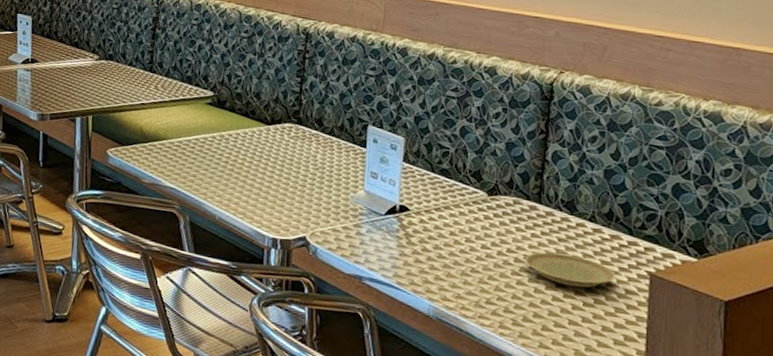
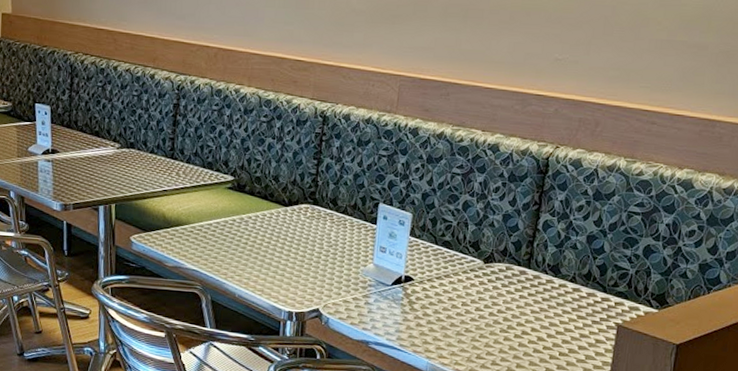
plate: present [525,252,616,288] -> none [512,311,589,340]

